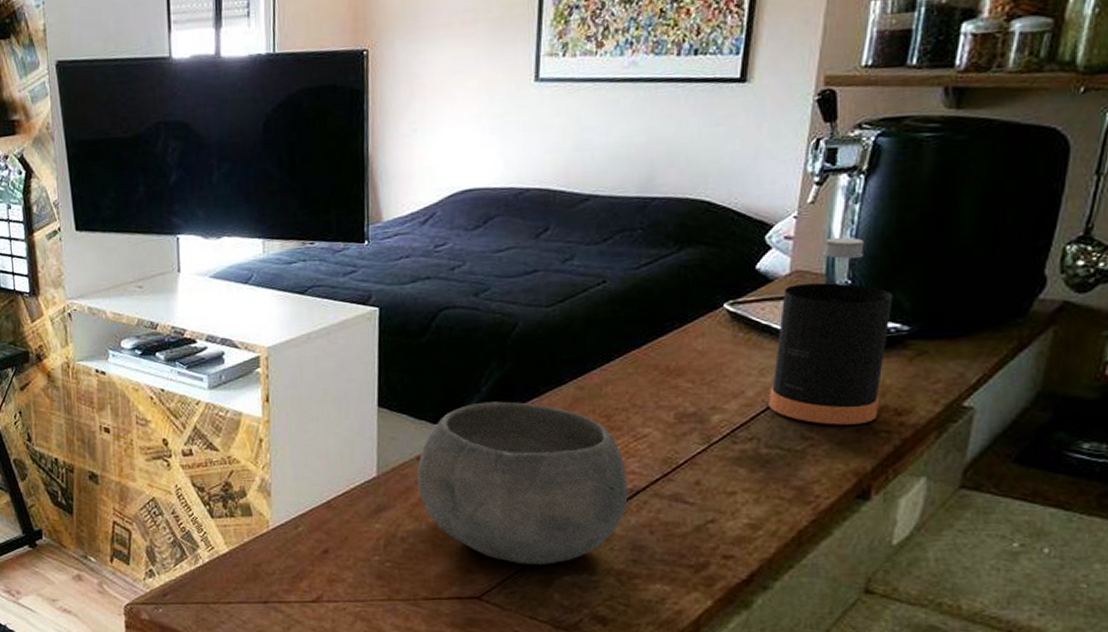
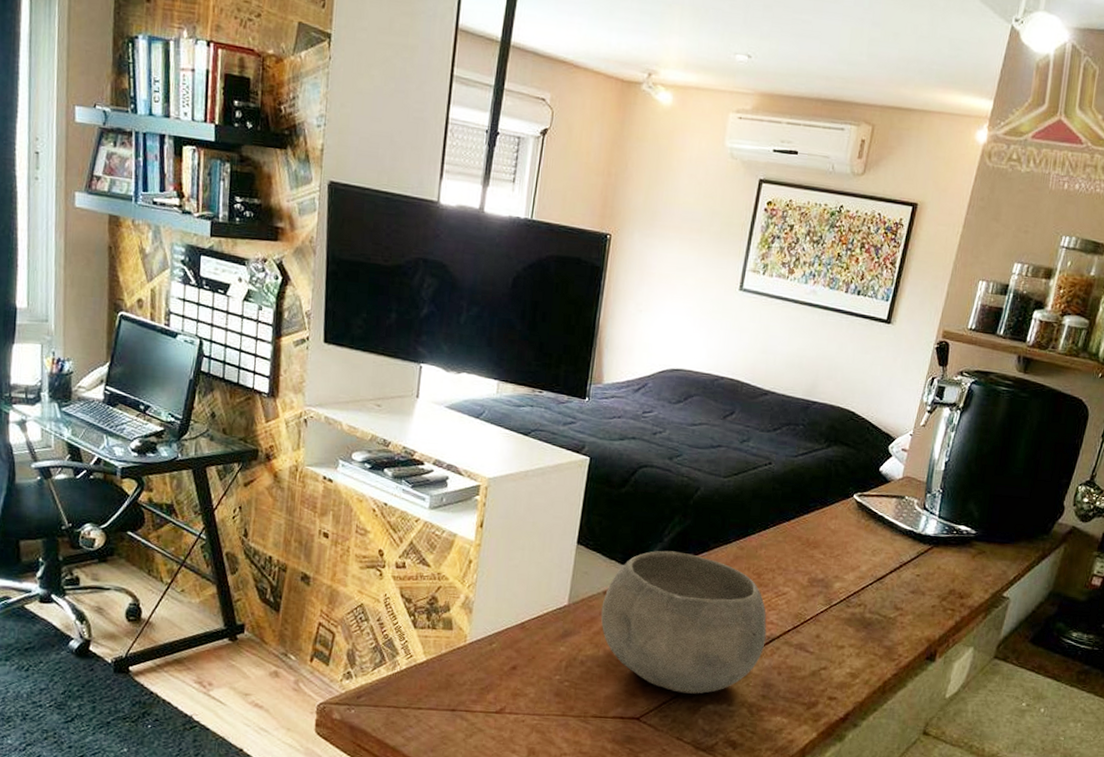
bottle: present [769,237,893,425] -> none [875,455,968,602]

